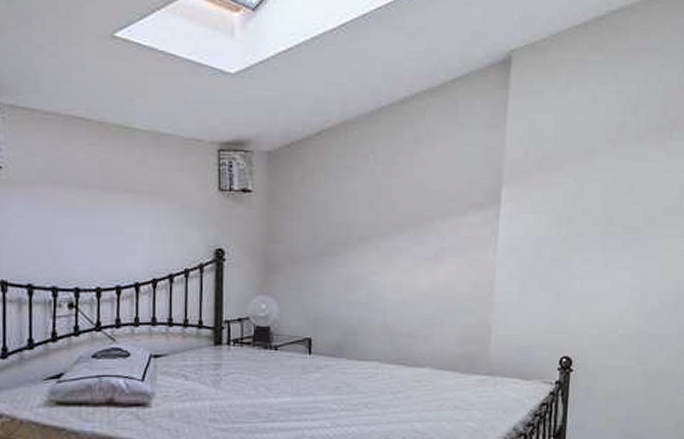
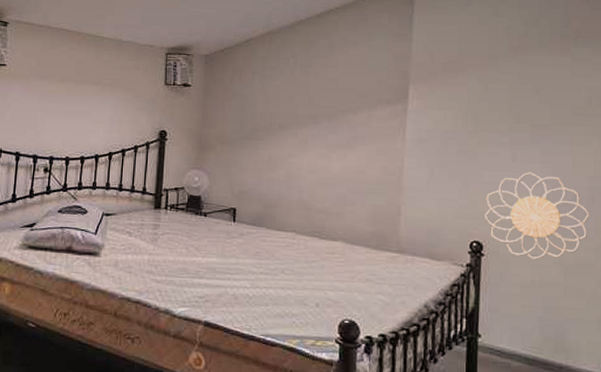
decorative wall piece: none [575,279,674,371] -> present [485,172,591,259]

